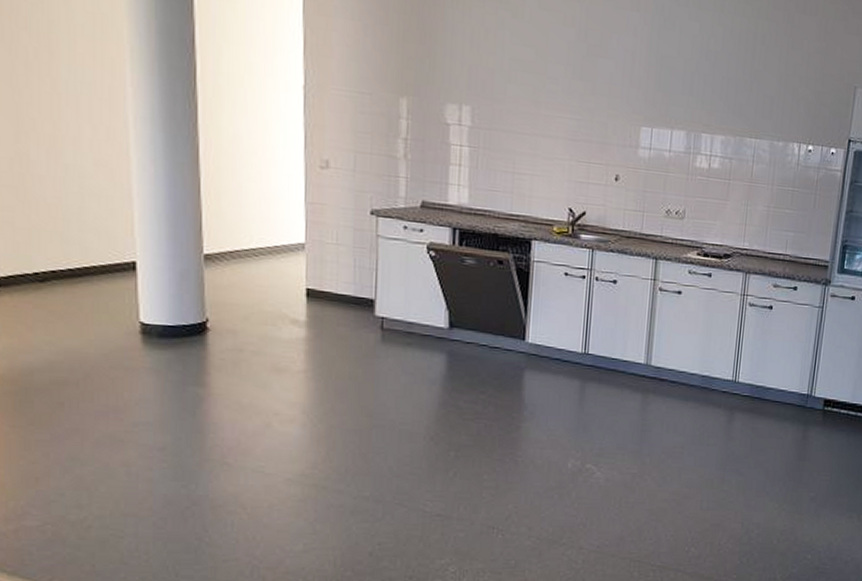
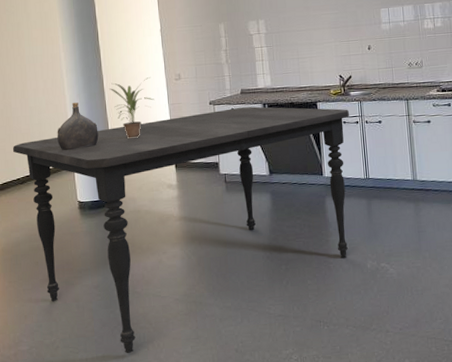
dining table: none [27,218,575,545] -> present [12,106,349,354]
water jug: none [111,171,184,244] -> present [57,103,99,151]
potted plant: none [208,152,284,243] -> present [109,77,155,138]

